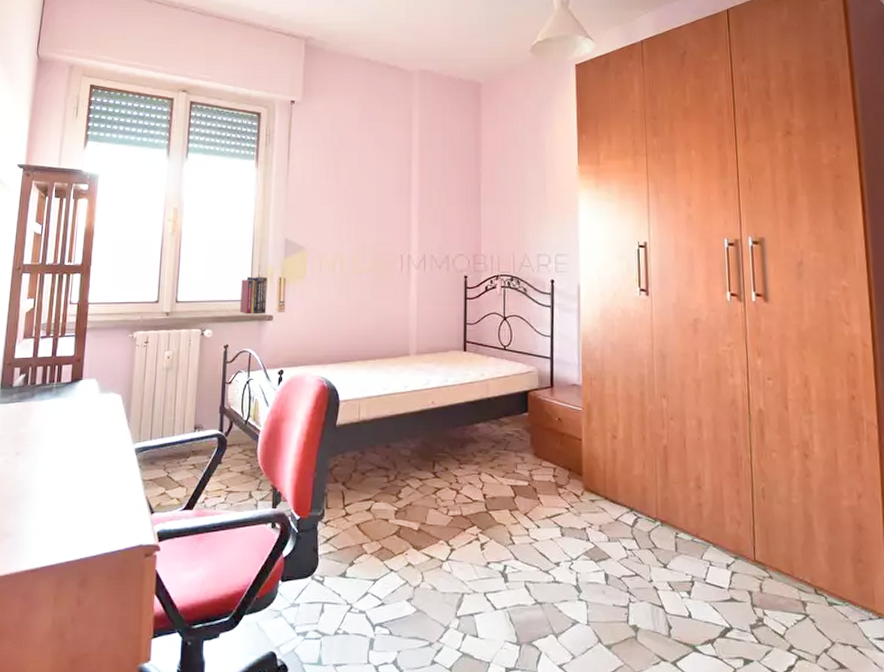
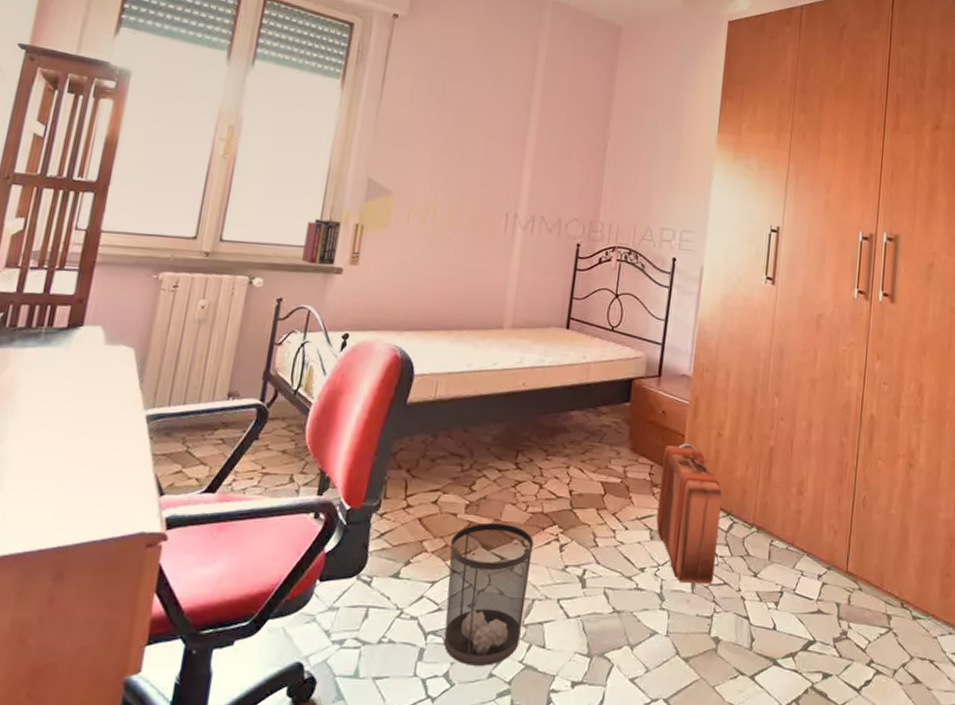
waste bin: none [386,526,458,654] -> present [443,522,535,666]
suitcase: none [564,446,625,576] -> present [656,443,722,585]

